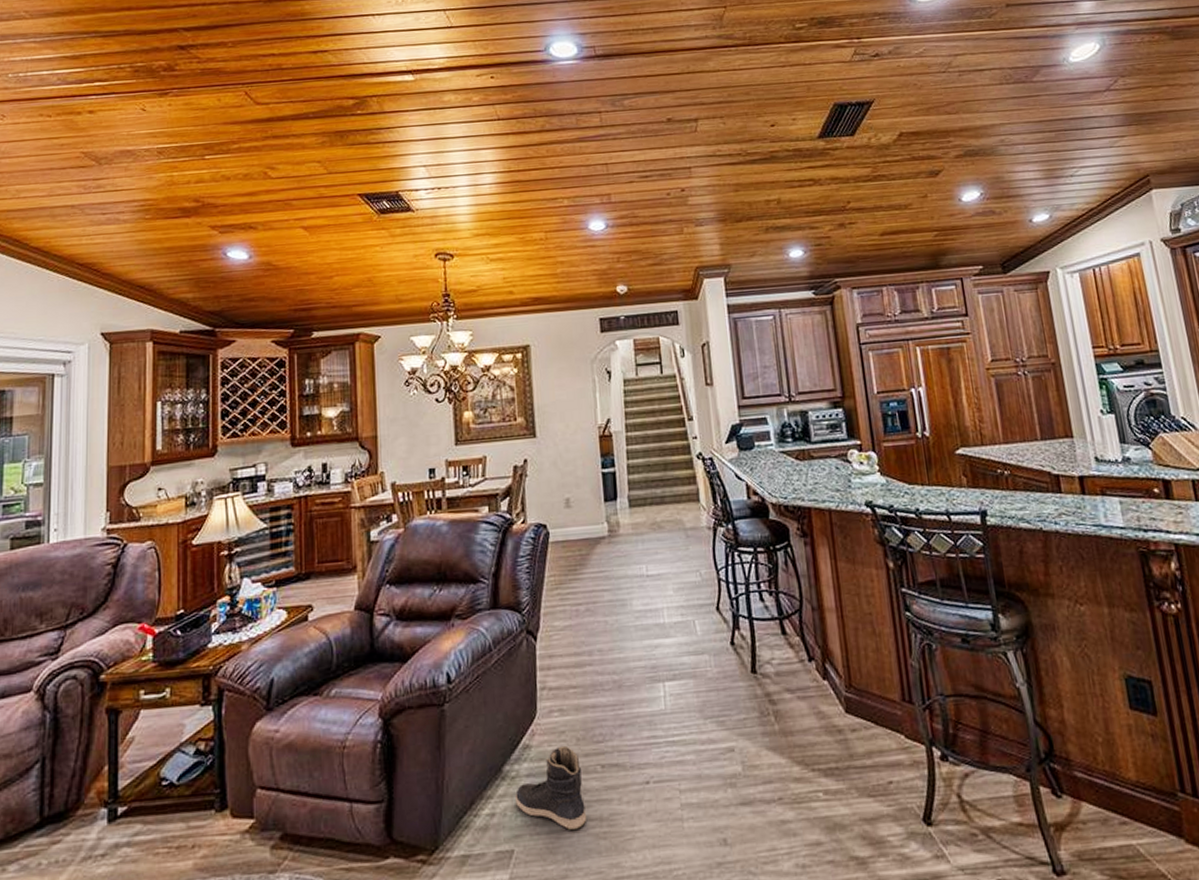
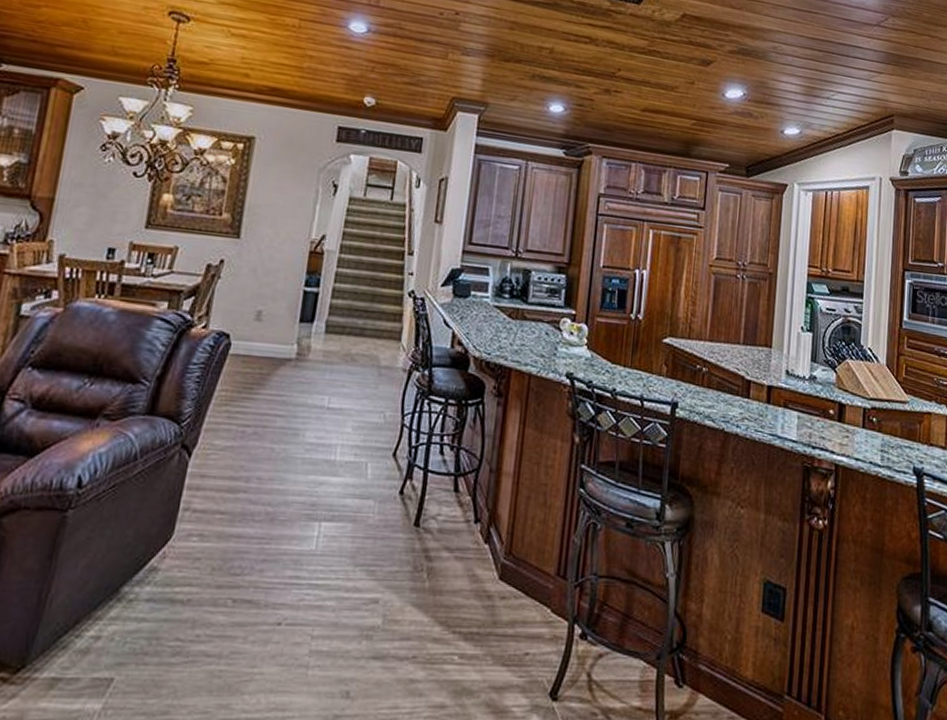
sneaker: present [514,745,587,831] -> none [127,573,210,665]

